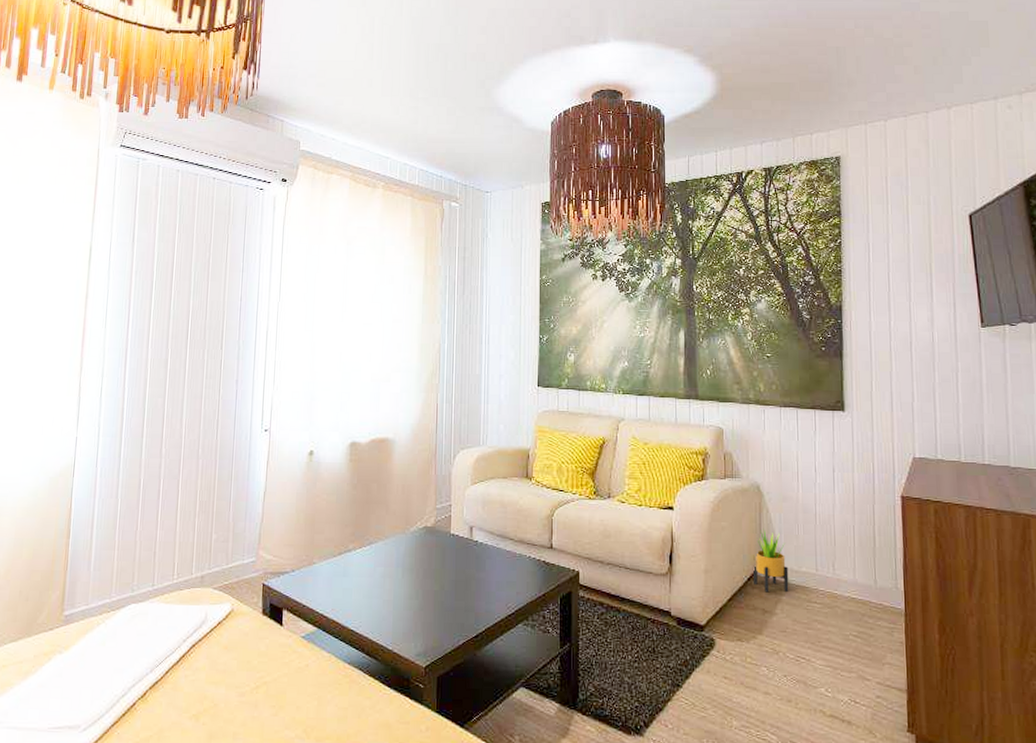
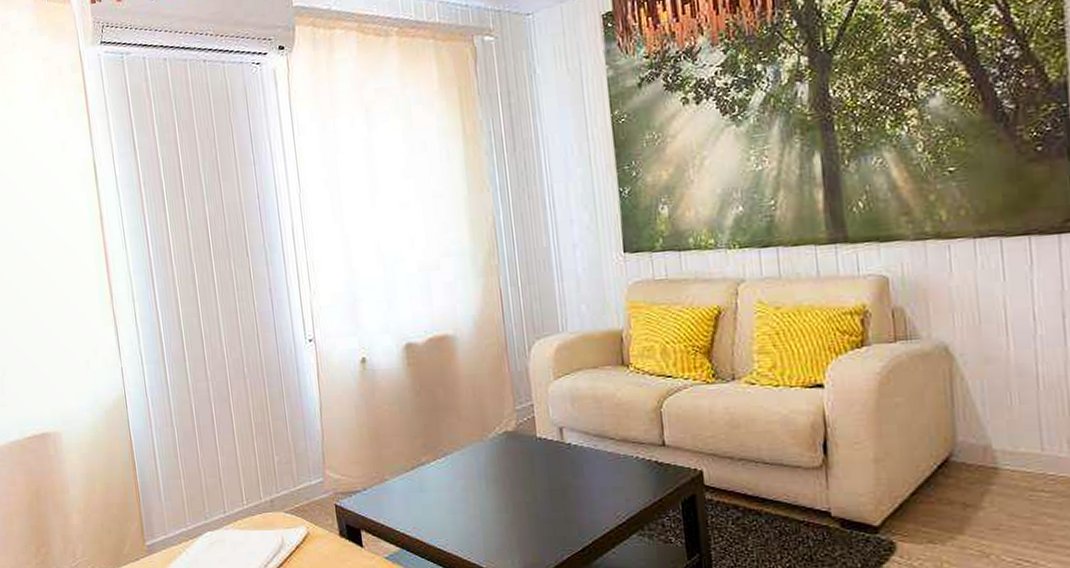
potted plant: present [753,529,789,593] -> none [946,401,1001,482]

